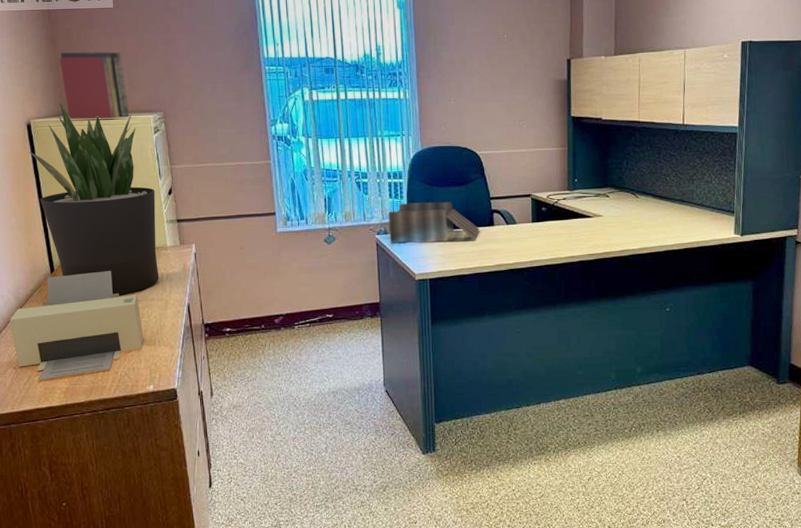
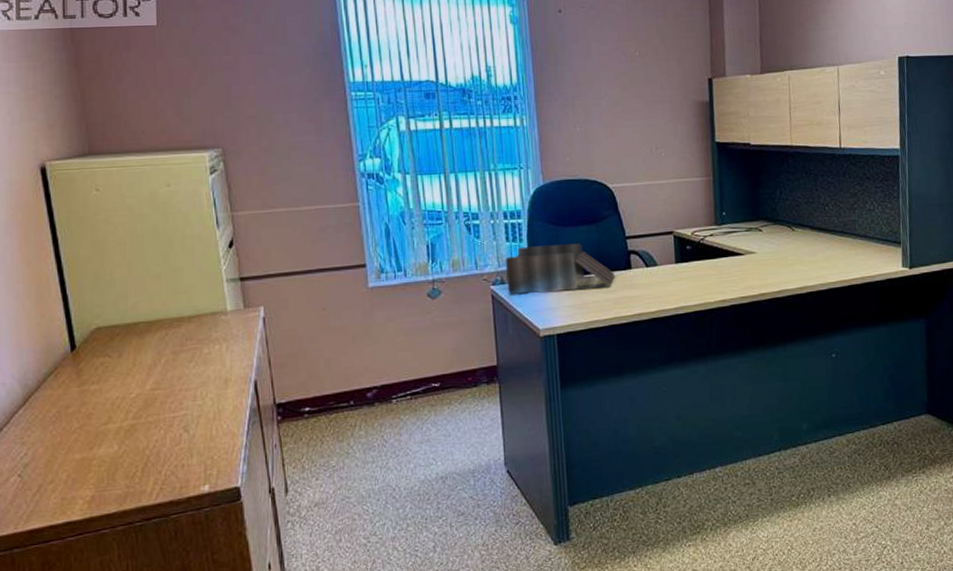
printer: present [9,271,144,381] -> none [12,345,197,490]
planter: present [29,103,159,295] -> none [43,141,217,375]
books: present [59,51,130,121] -> none [84,77,178,162]

